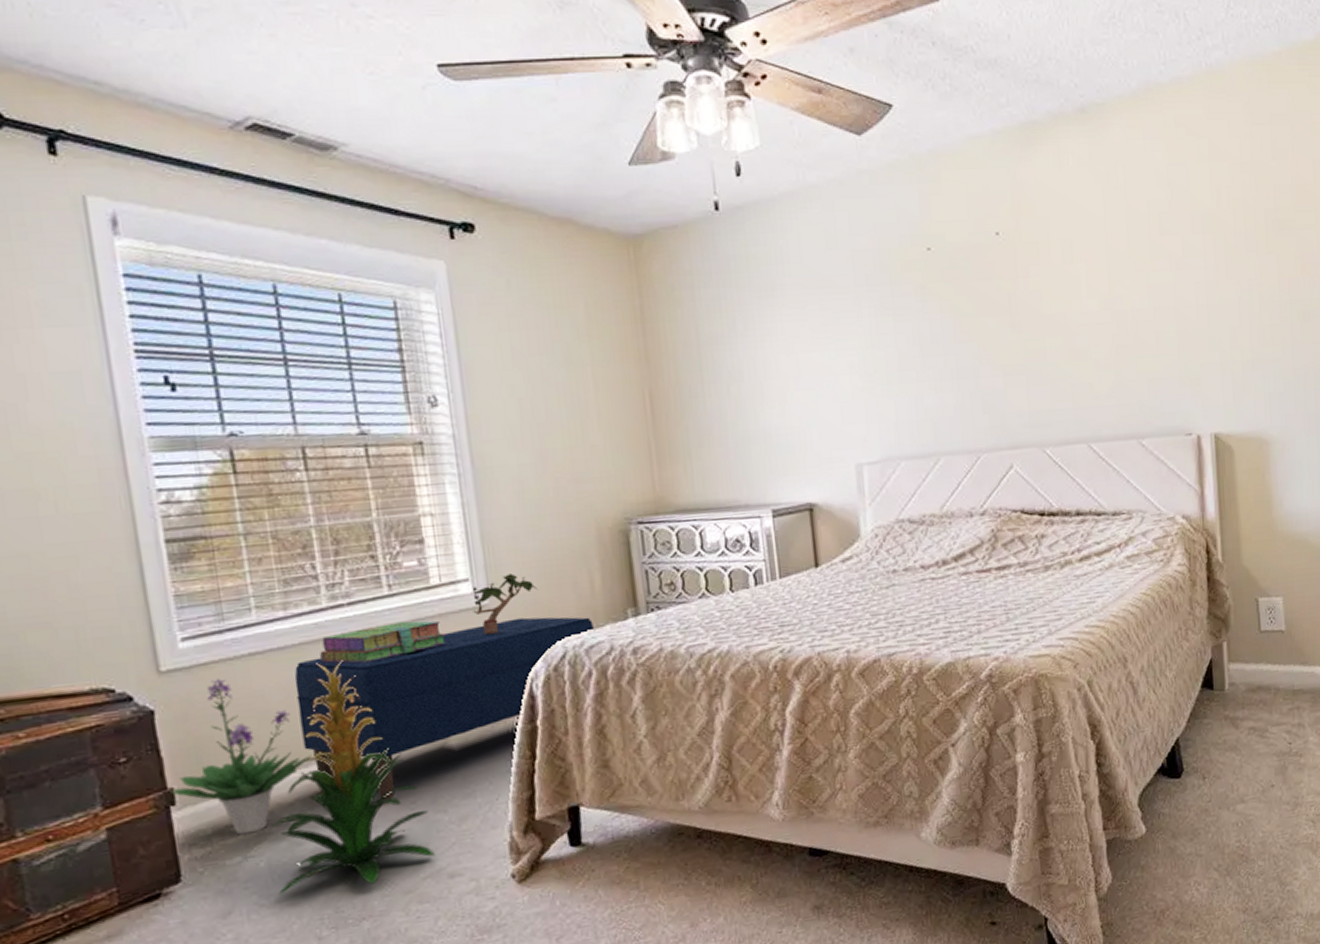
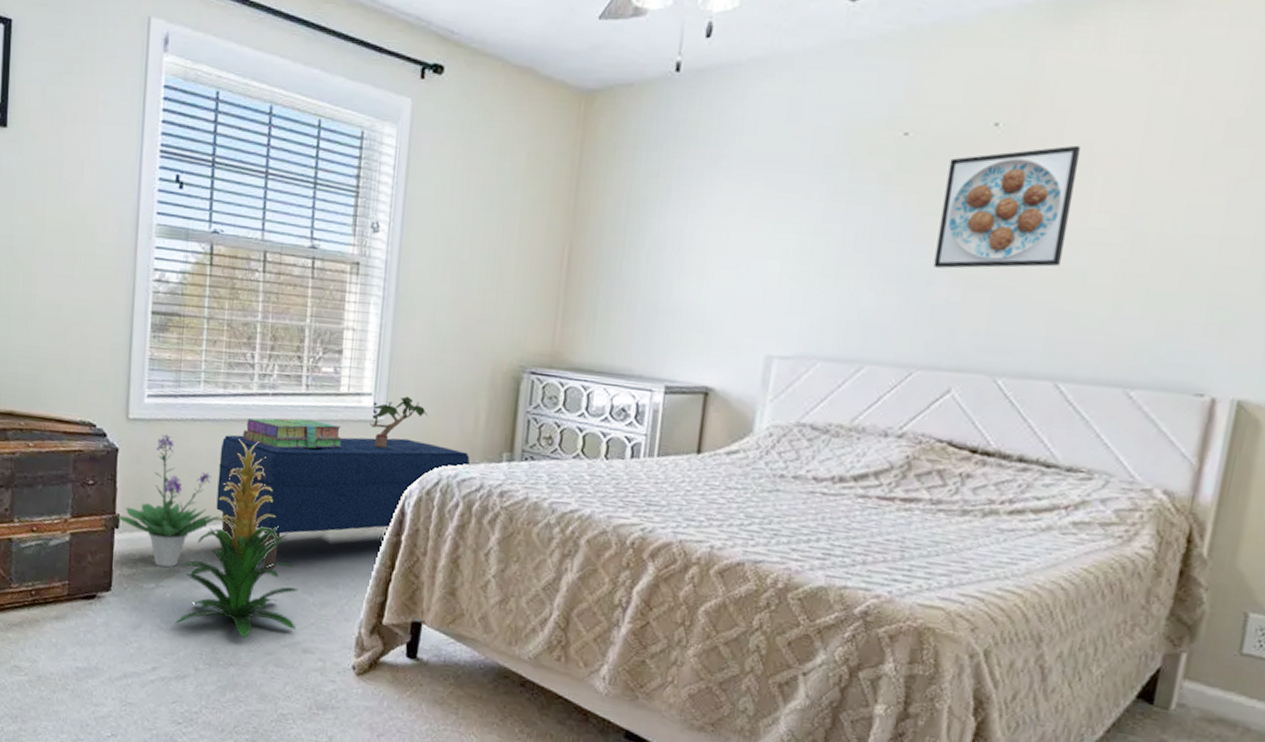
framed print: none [968,245,1071,362] -> present [933,145,1082,269]

